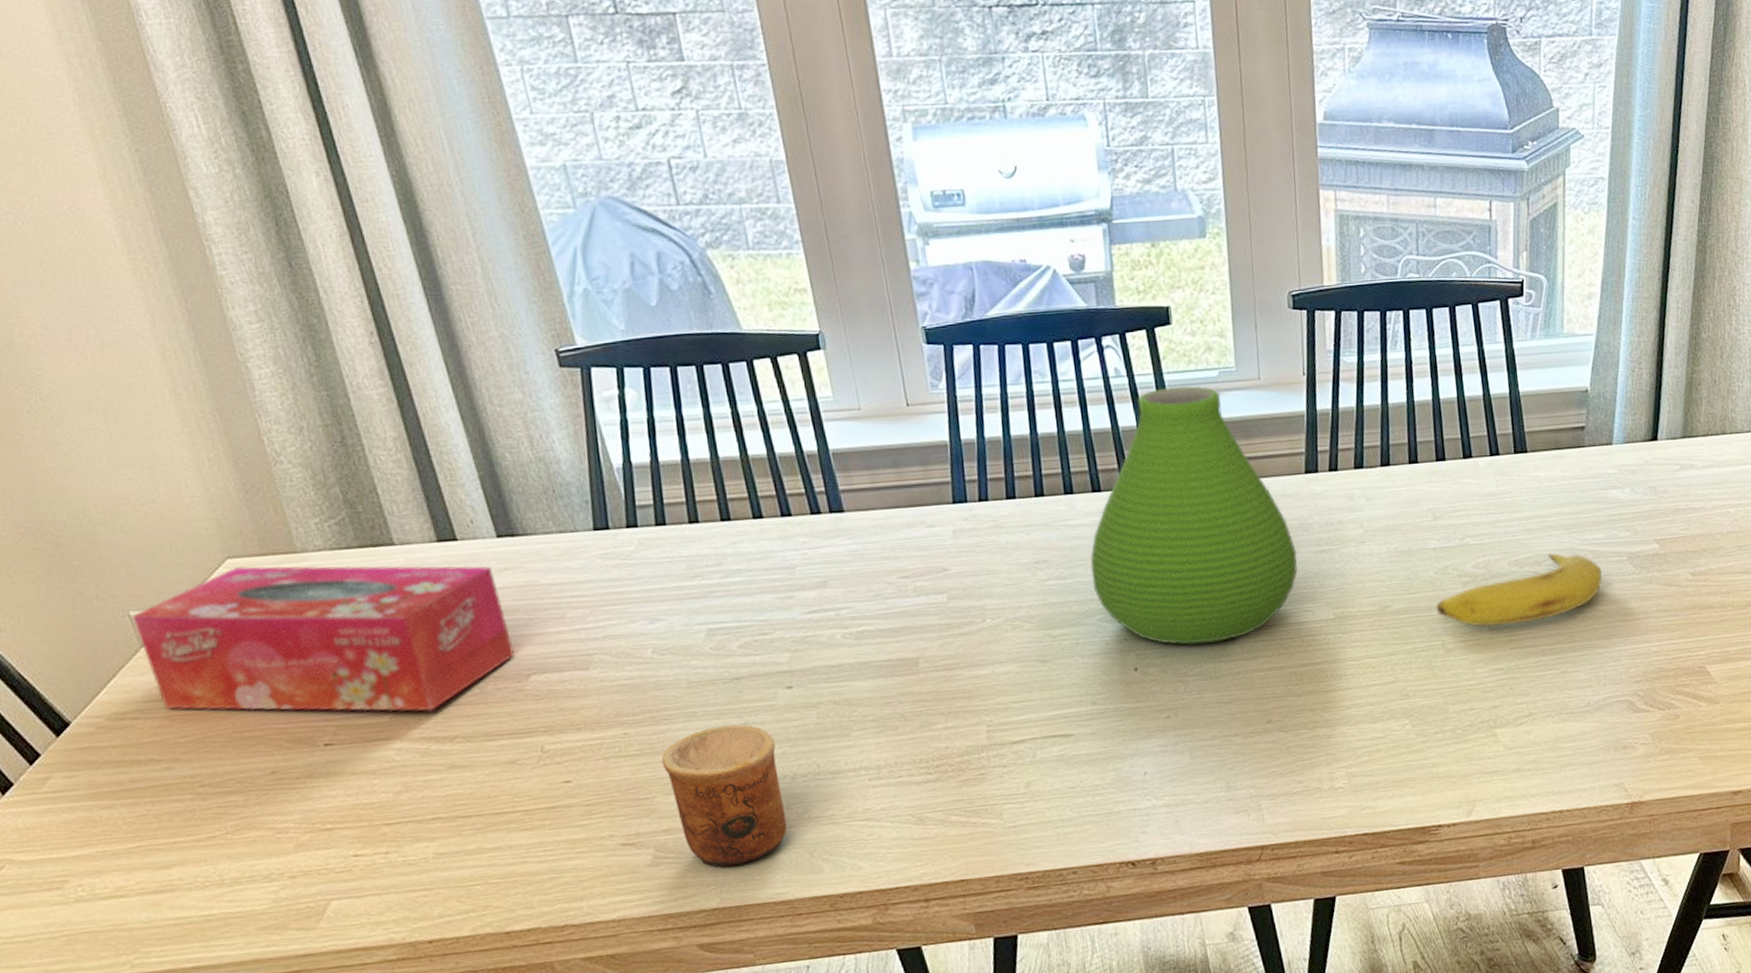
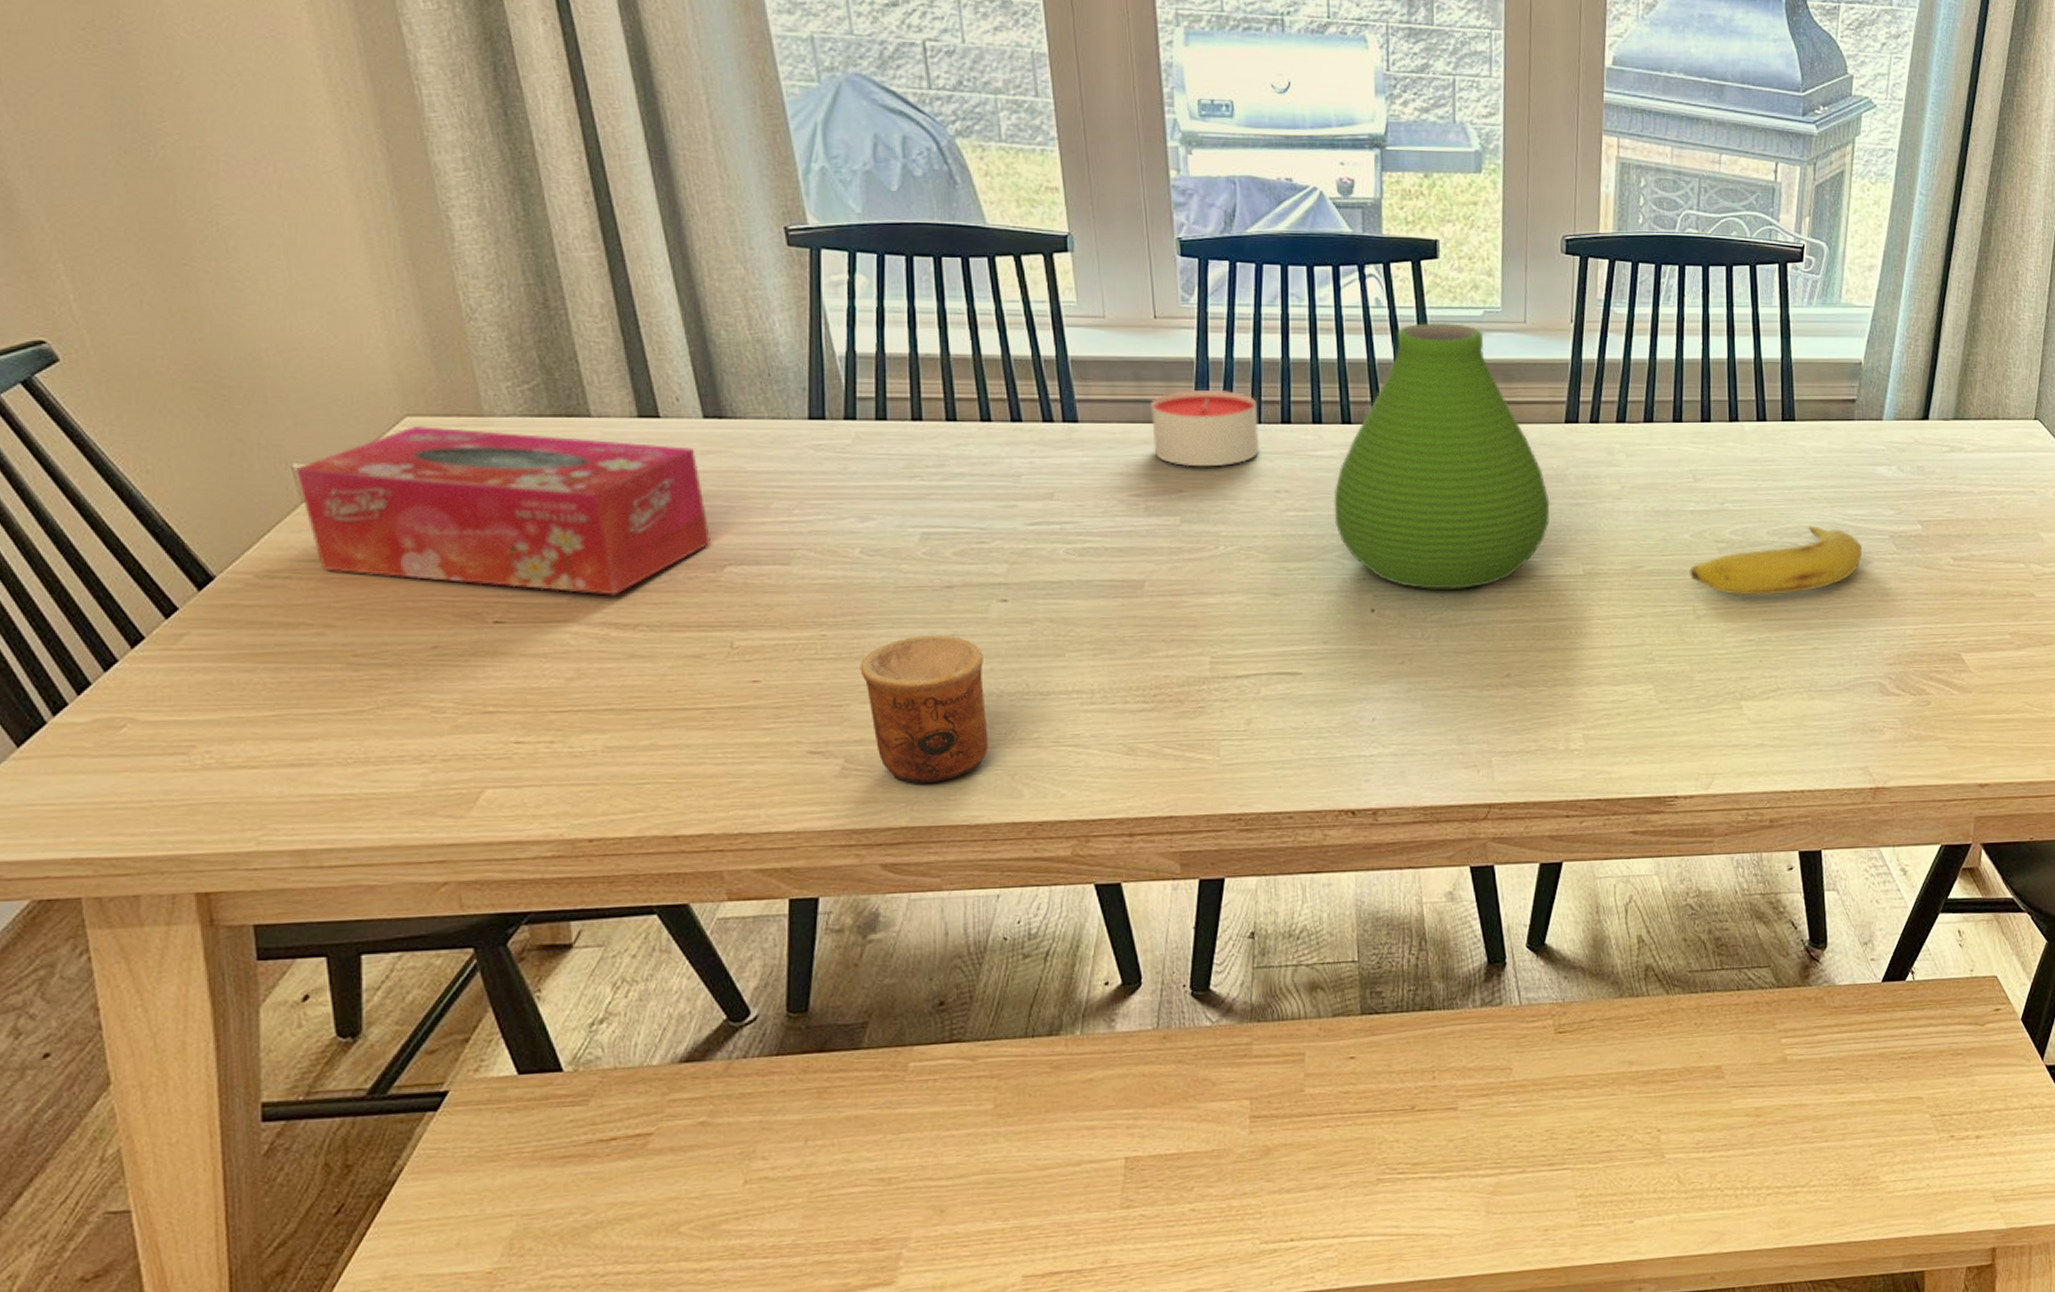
candle: none [910,469,1017,546] -> present [1150,389,1260,467]

